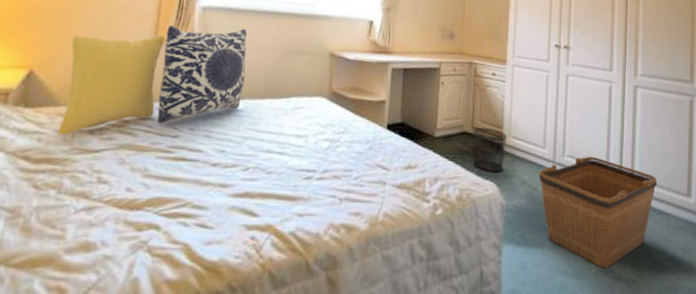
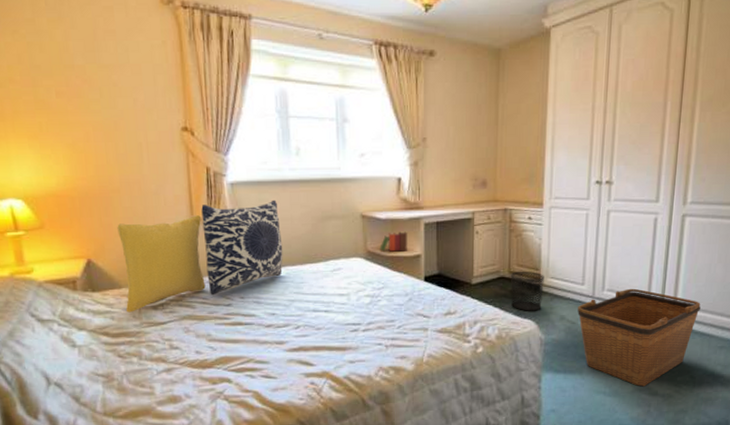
books: none [344,74,374,96] -> present [379,231,407,252]

